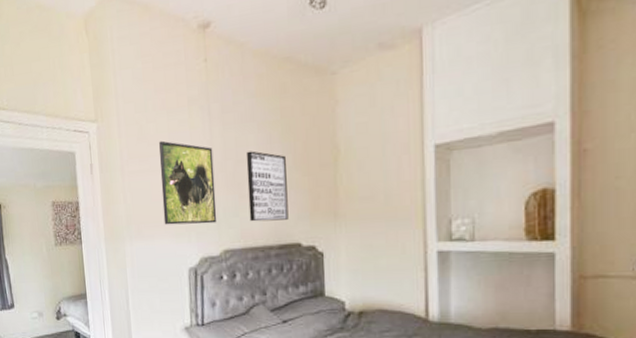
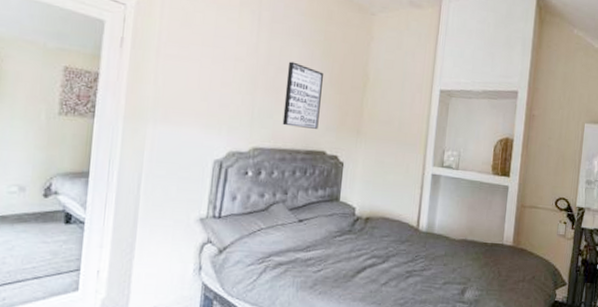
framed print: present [159,140,217,225] -> none [195,32,258,121]

